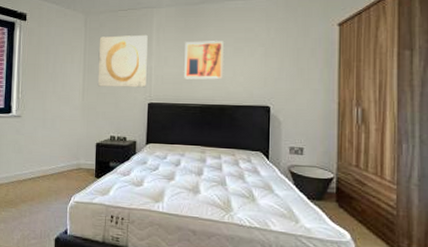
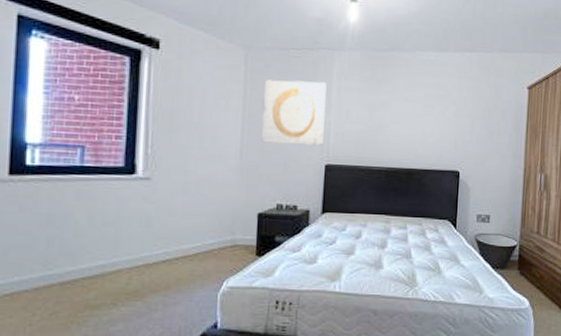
wall art: present [184,41,224,80] -> none [368,94,414,140]

